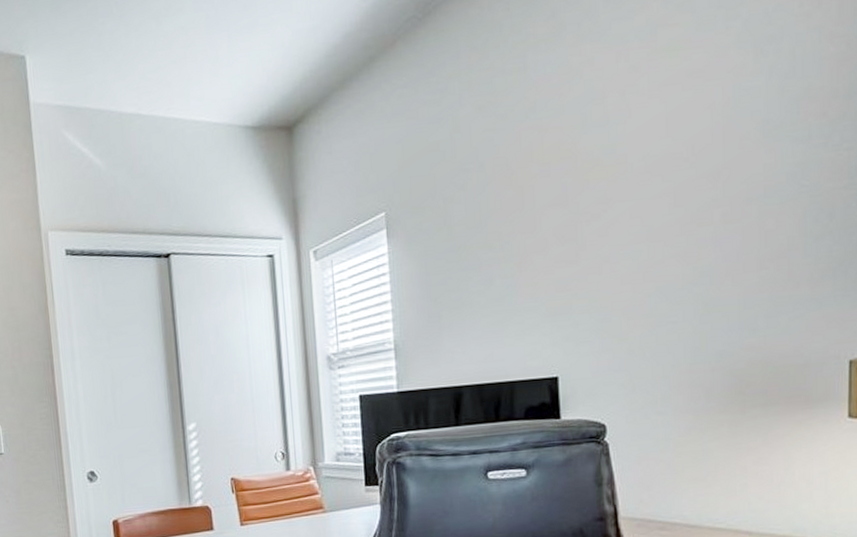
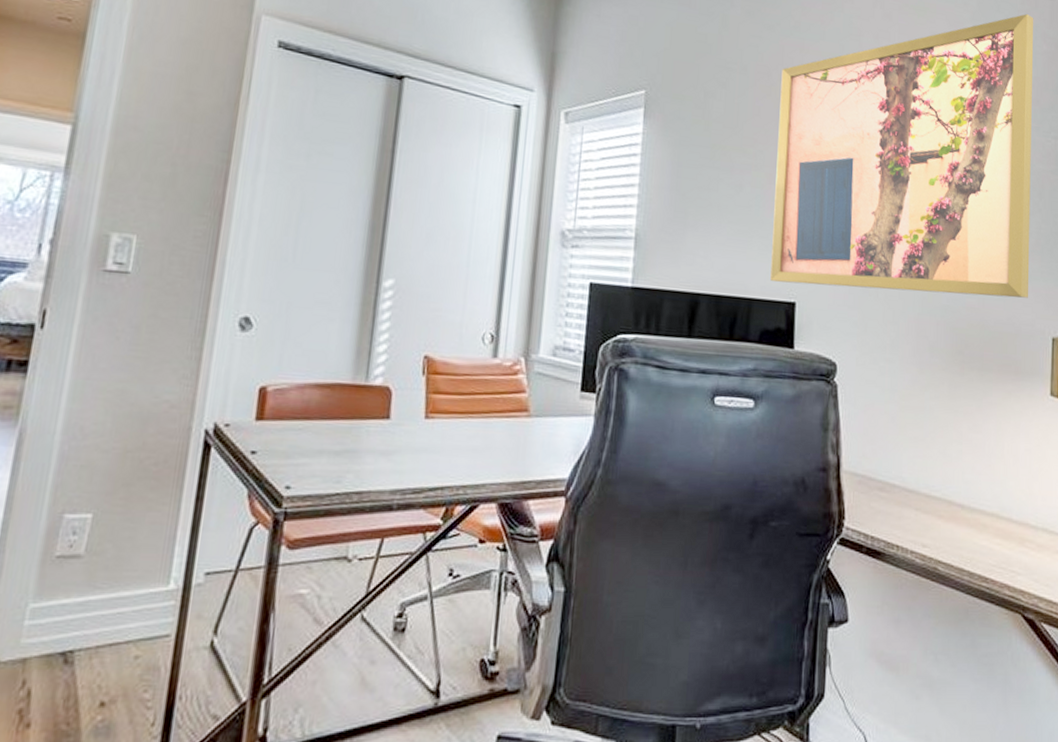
wall art: none [521,17,820,362] -> present [770,14,1034,298]

